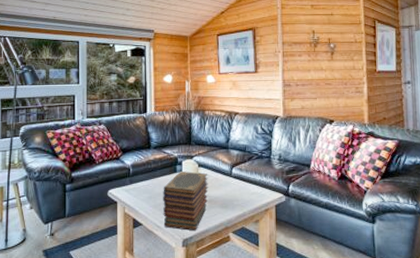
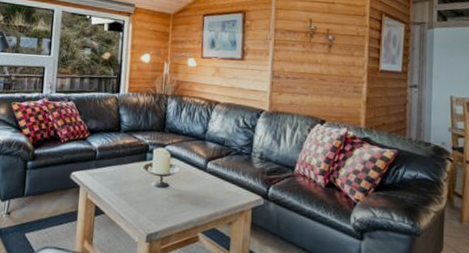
book stack: present [162,170,208,232] -> none [127,159,181,227]

